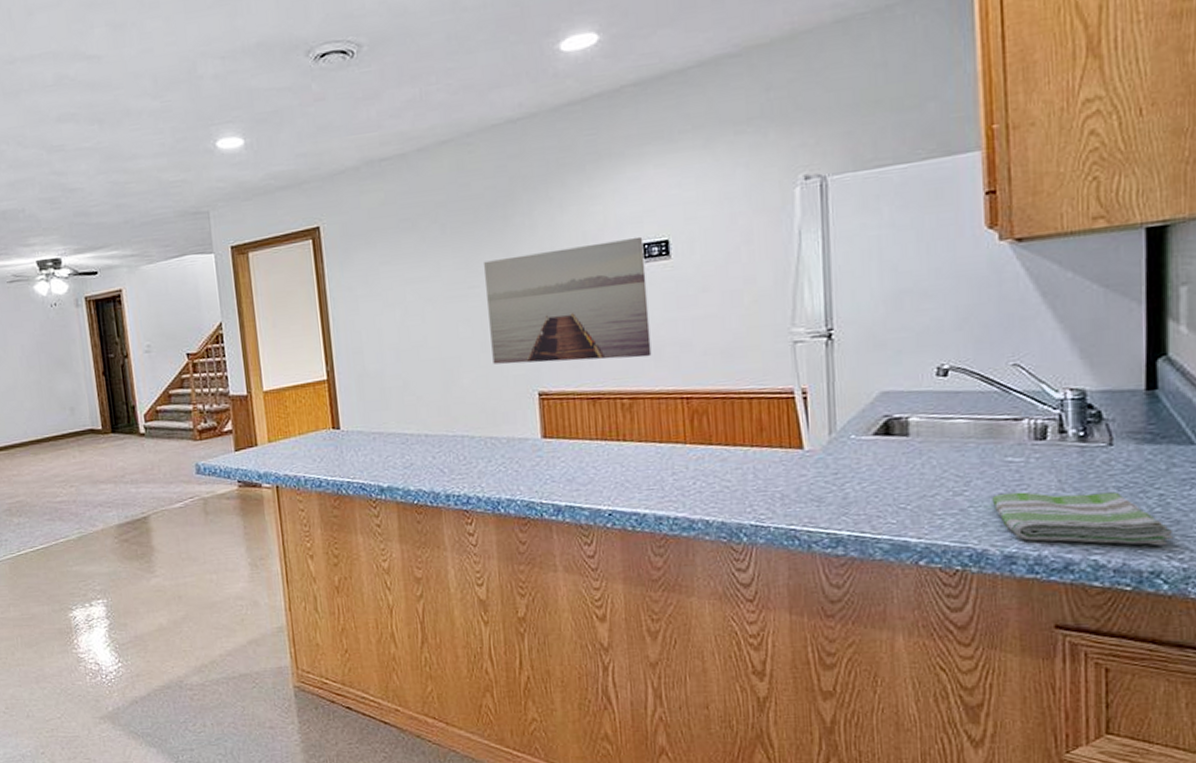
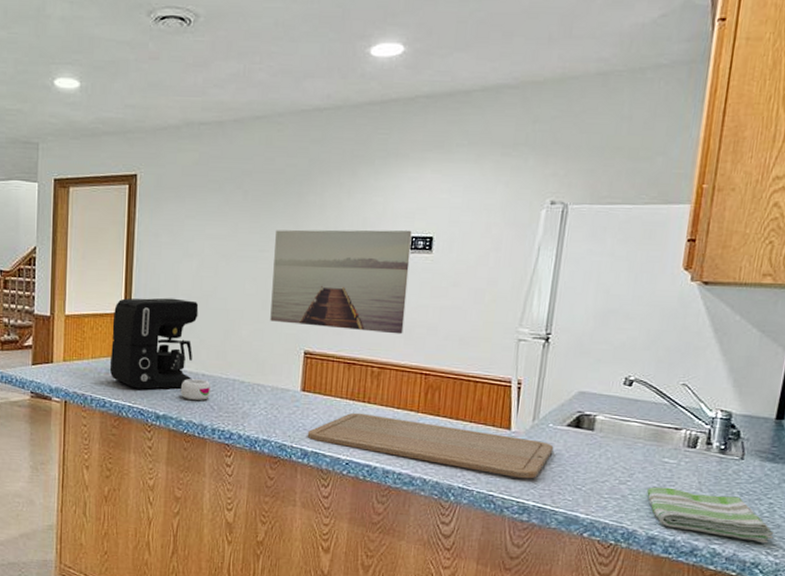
coffee maker: none [316,354,415,462] -> present [109,298,199,389]
mug: none [402,440,439,466] -> present [180,379,211,400]
chopping board: none [557,453,862,505] -> present [307,412,554,479]

